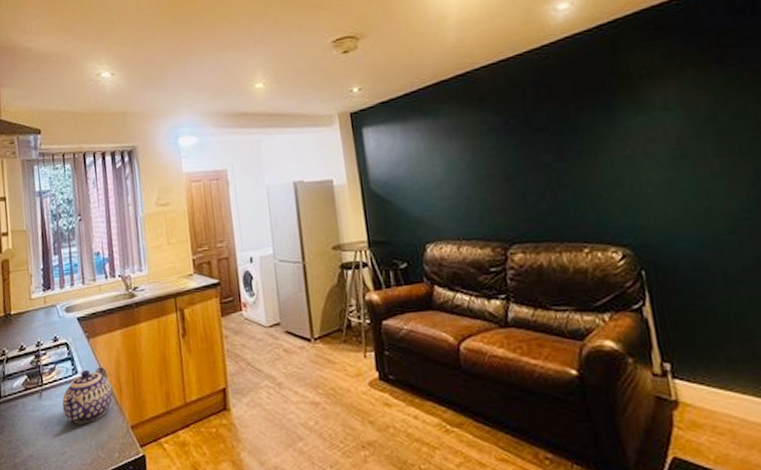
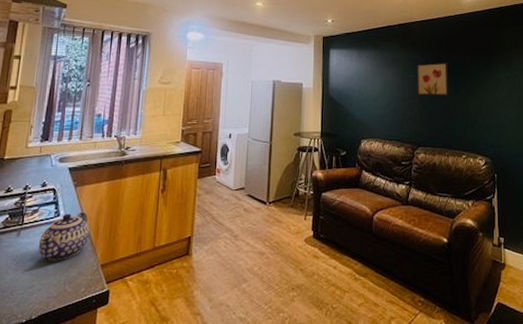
wall art: none [492,118,549,172] -> present [417,62,449,96]

